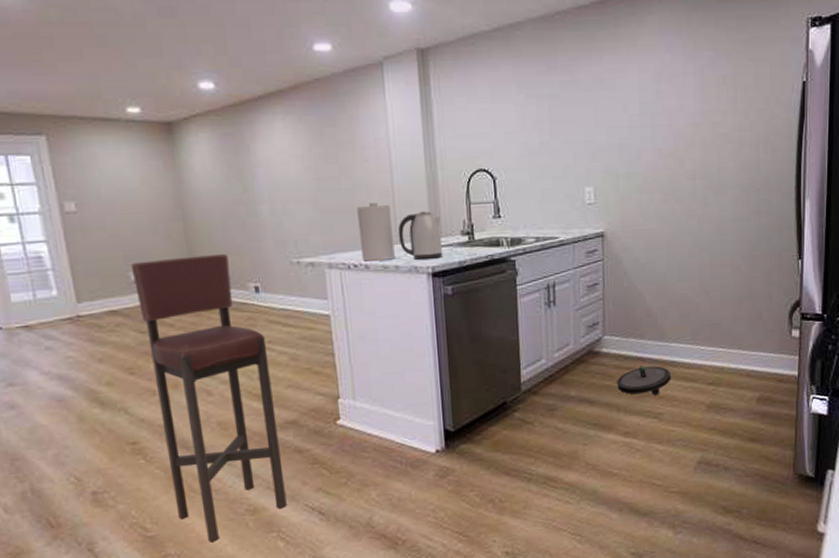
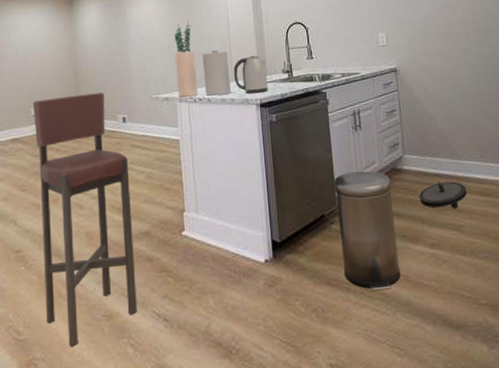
vase: none [319,163,352,264] -> present [175,21,198,98]
pedal bin: none [519,353,589,482] -> present [334,171,401,292]

